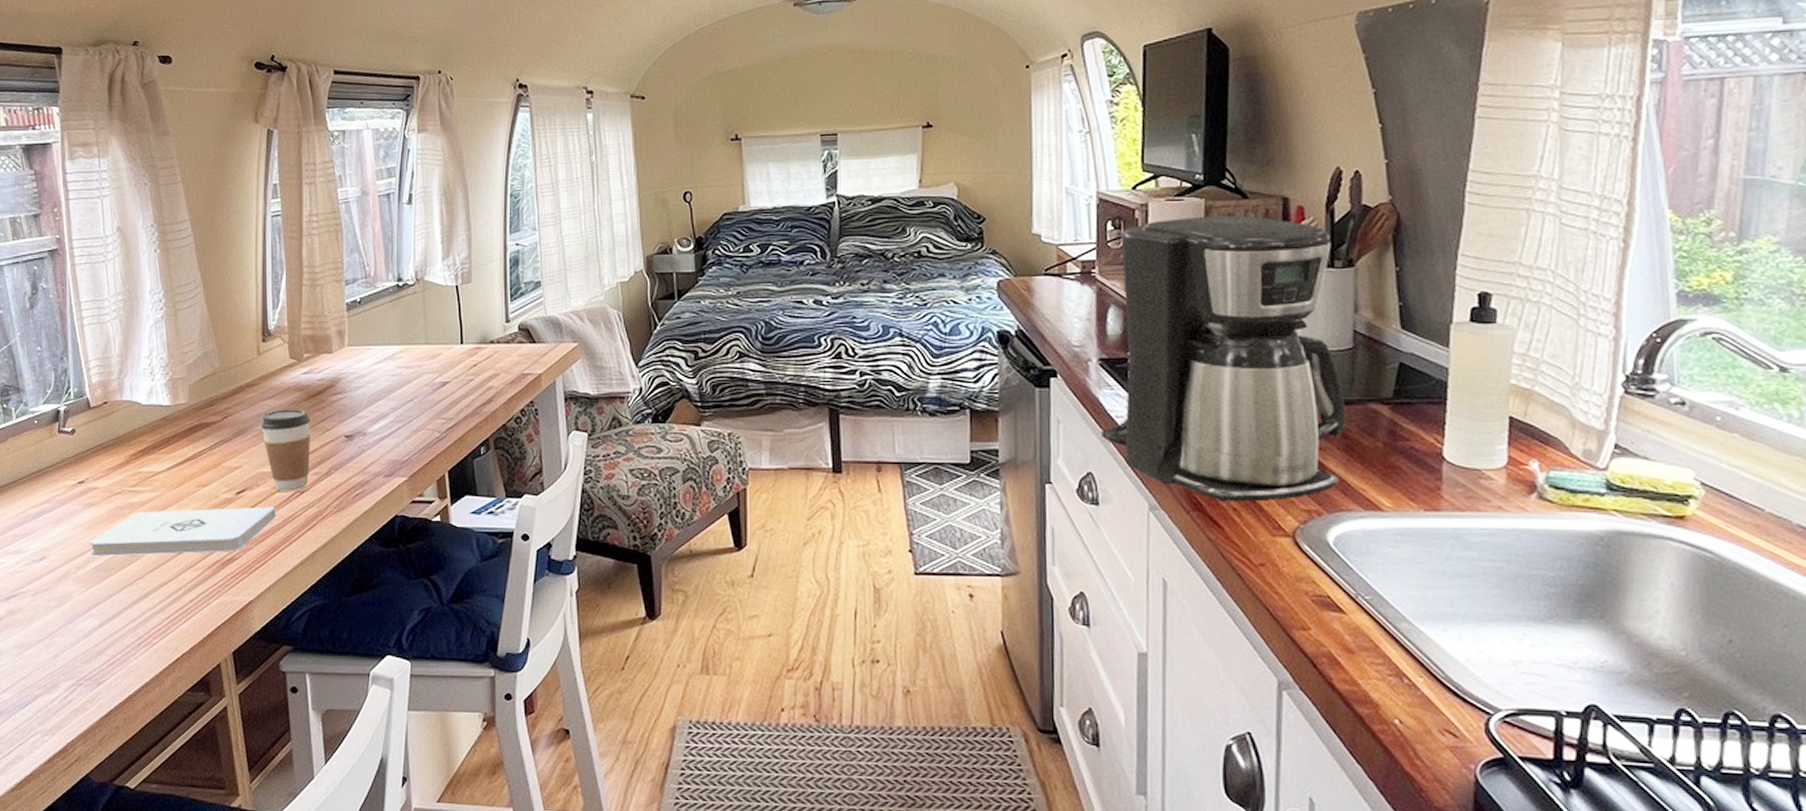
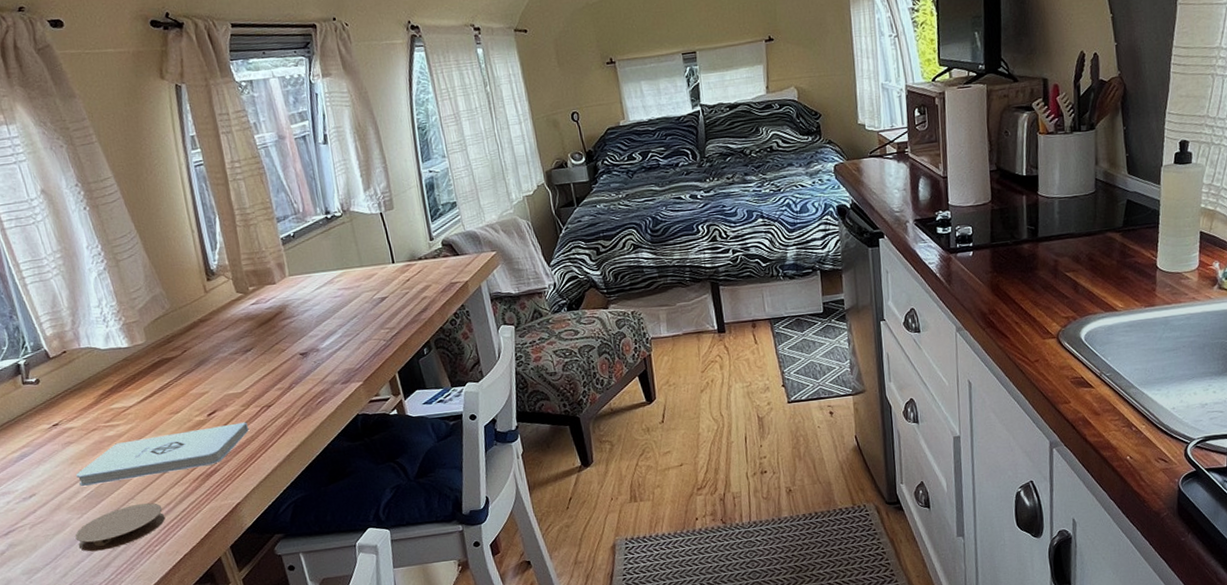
coaster: none [75,585,171,634] -> present [75,503,166,552]
coffee cup: present [261,409,311,491] -> none [219,336,274,408]
coffee maker: present [1102,215,1346,502] -> none [919,95,1092,319]

